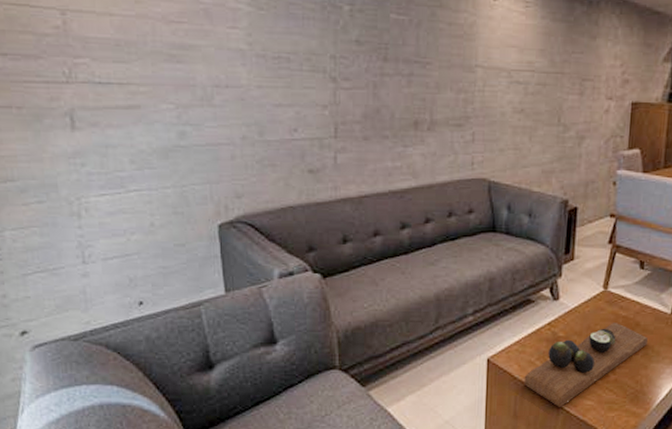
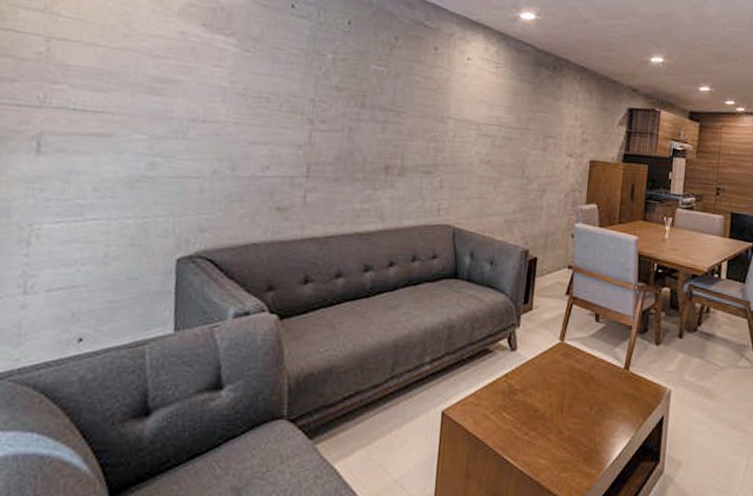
decorative tray: present [523,323,648,408] -> none [477,376,602,467]

